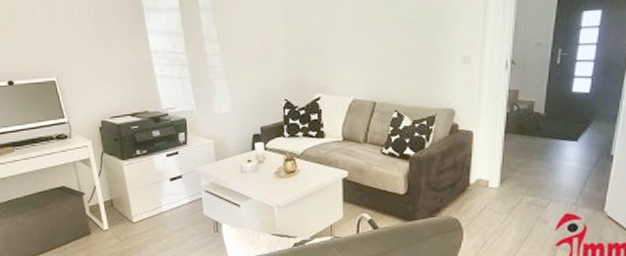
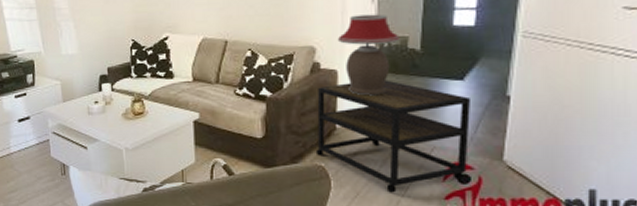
side table: none [451,140,583,241] -> present [315,80,472,193]
table lamp: none [474,79,528,155] -> present [337,14,400,96]

